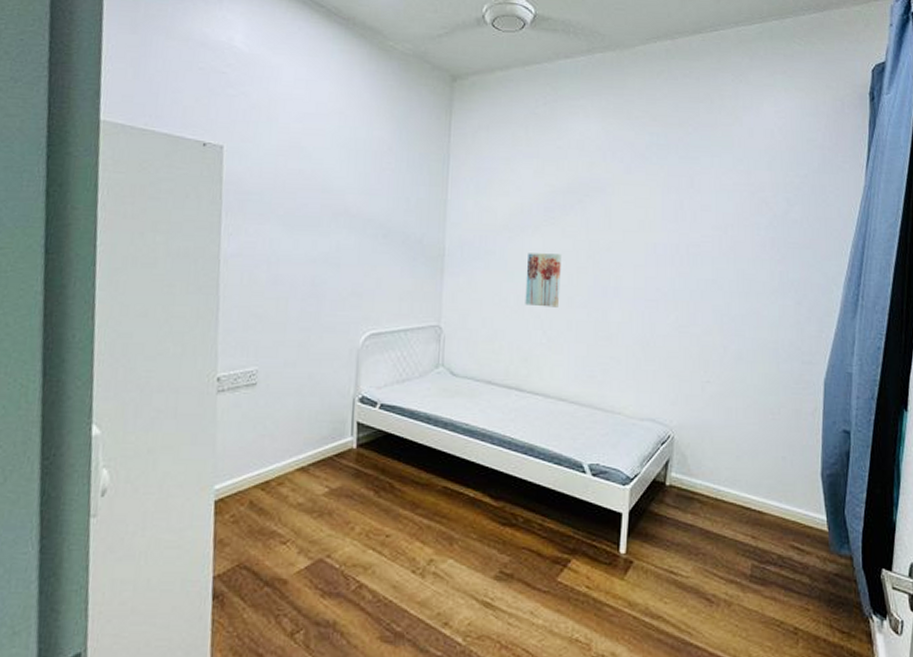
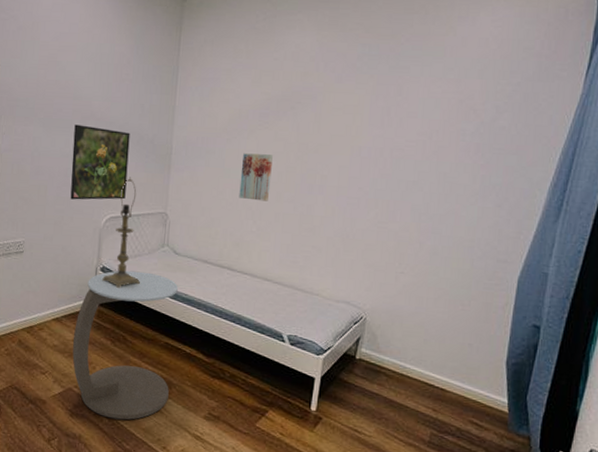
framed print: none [319,222,394,315] -> present [70,124,130,200]
side table: none [323,399,457,594] -> present [72,270,178,420]
table lamp: none [361,284,411,422] -> present [102,177,141,288]

